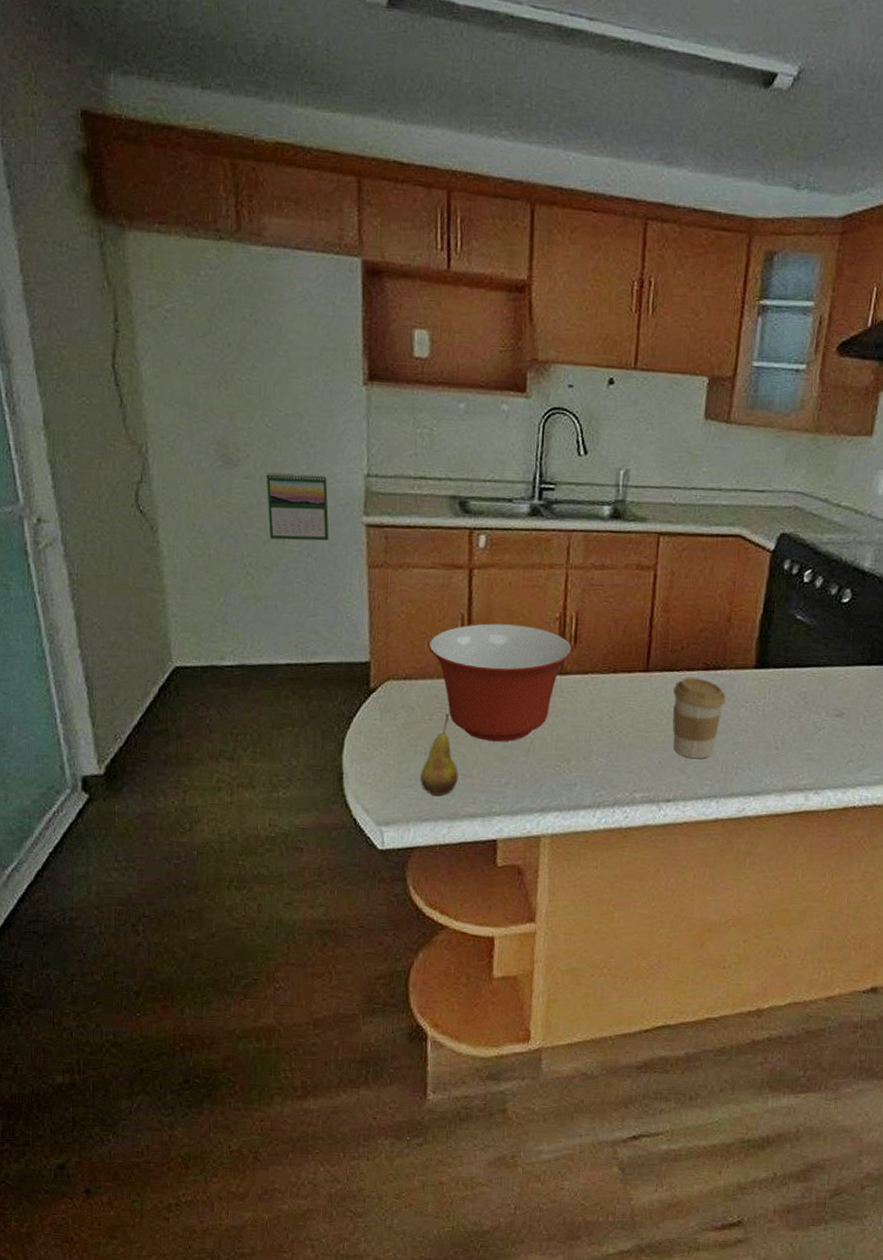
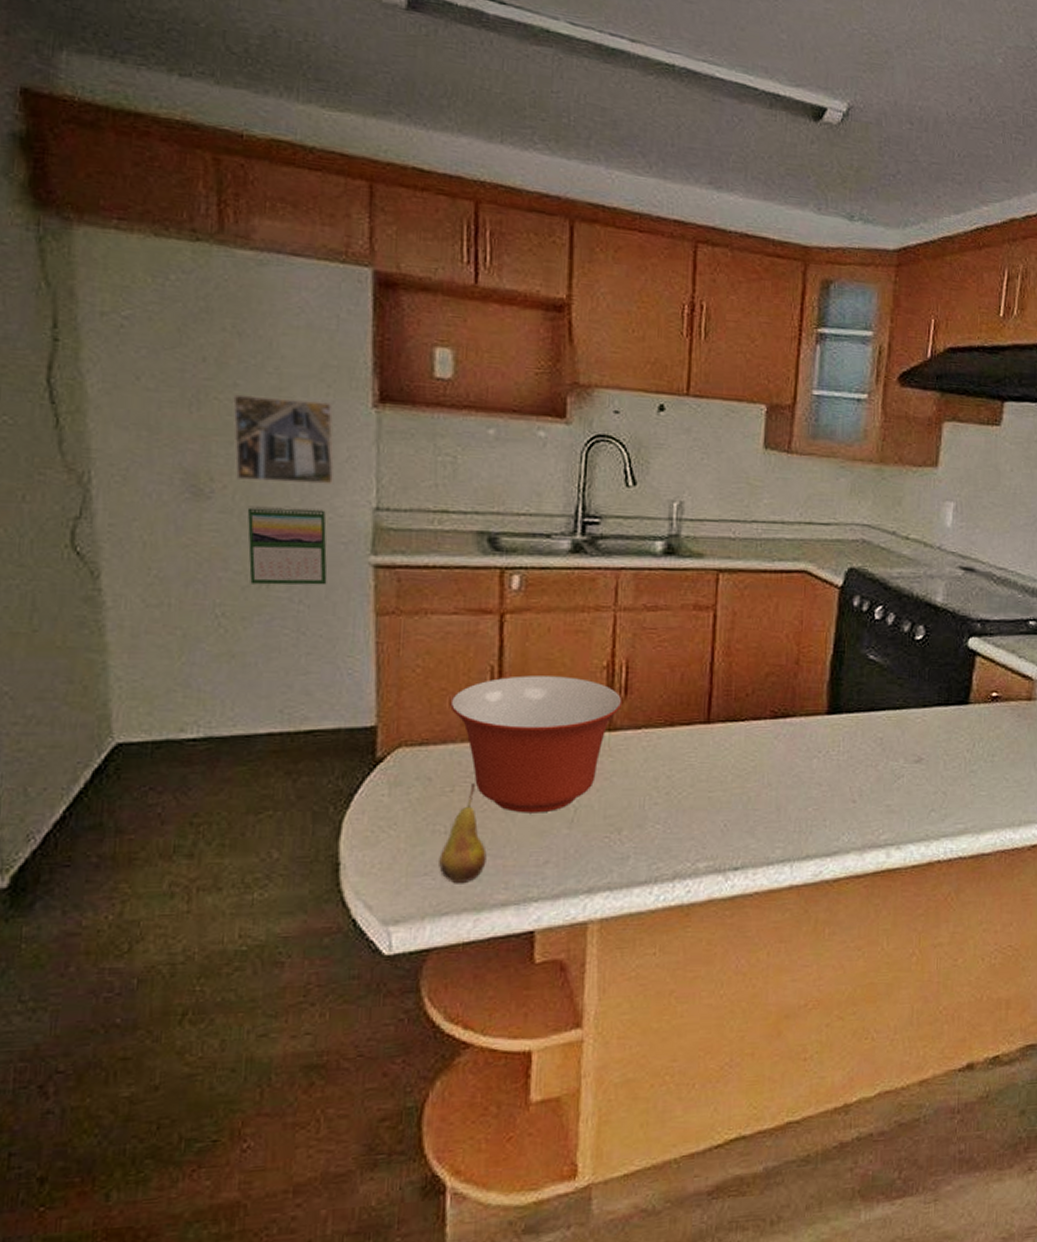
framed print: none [252,374,334,454] -> present [233,393,335,485]
coffee cup: present [672,678,727,759] -> none [738,728,797,819]

